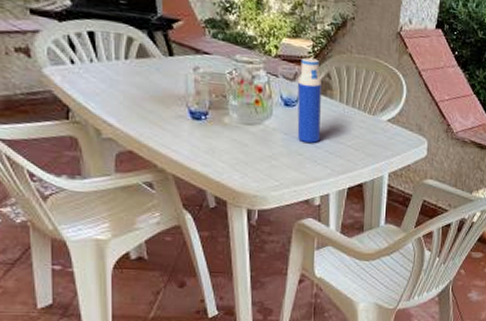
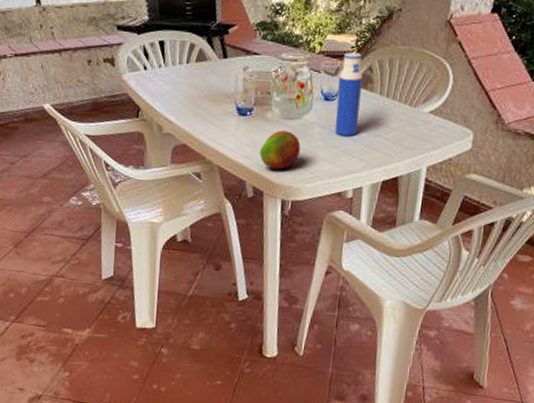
fruit: none [220,136,263,177] -> present [260,130,301,169]

